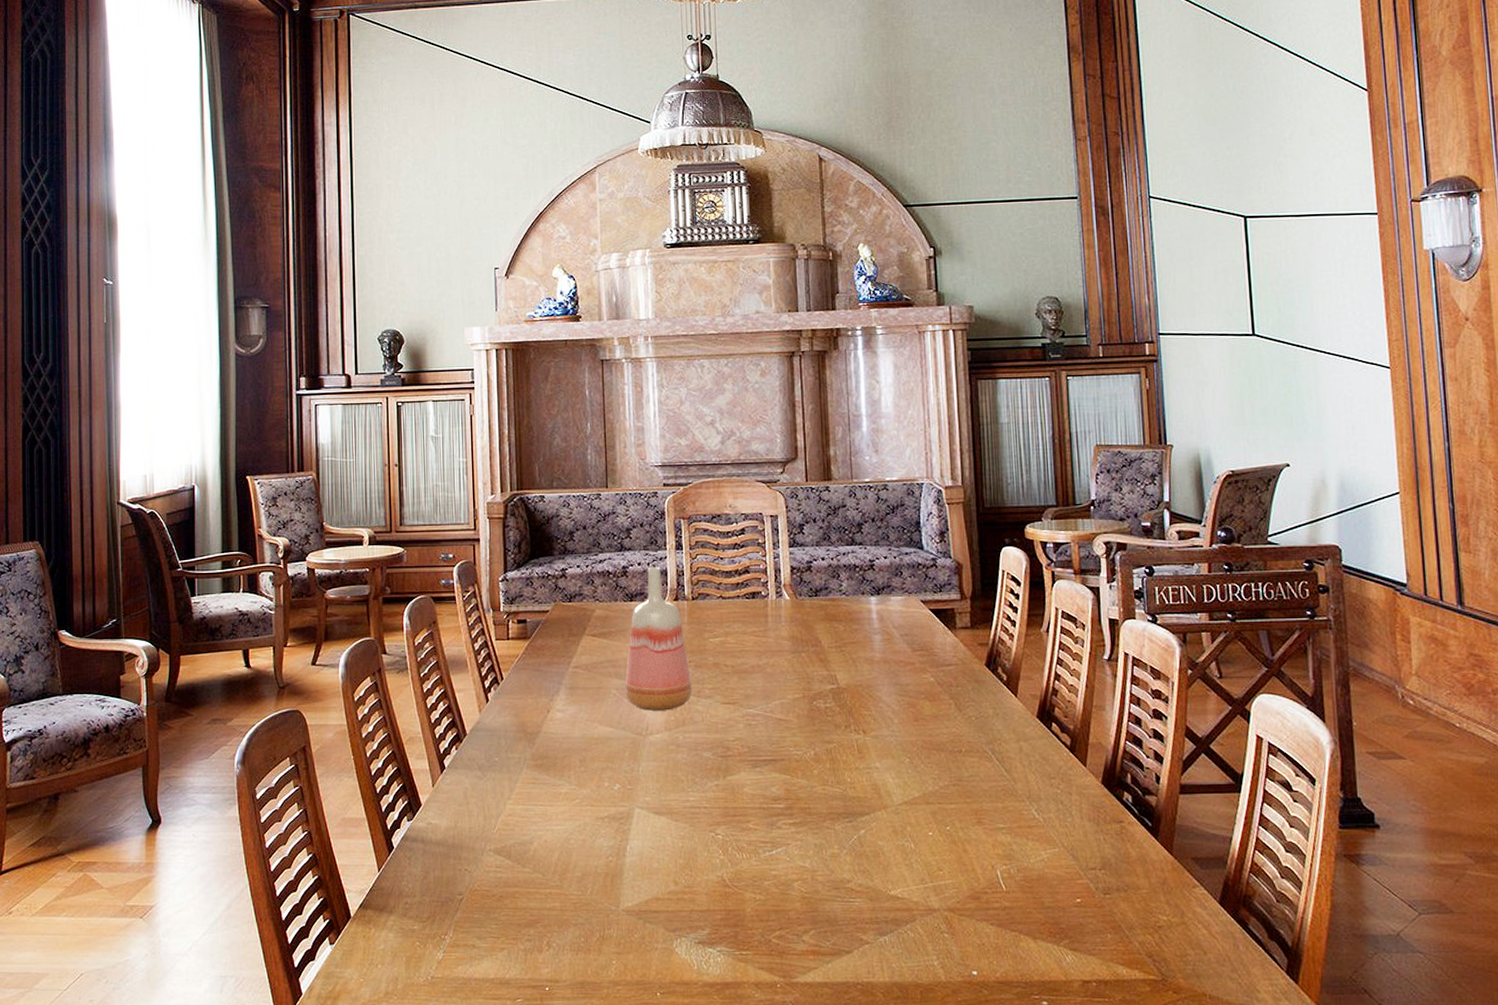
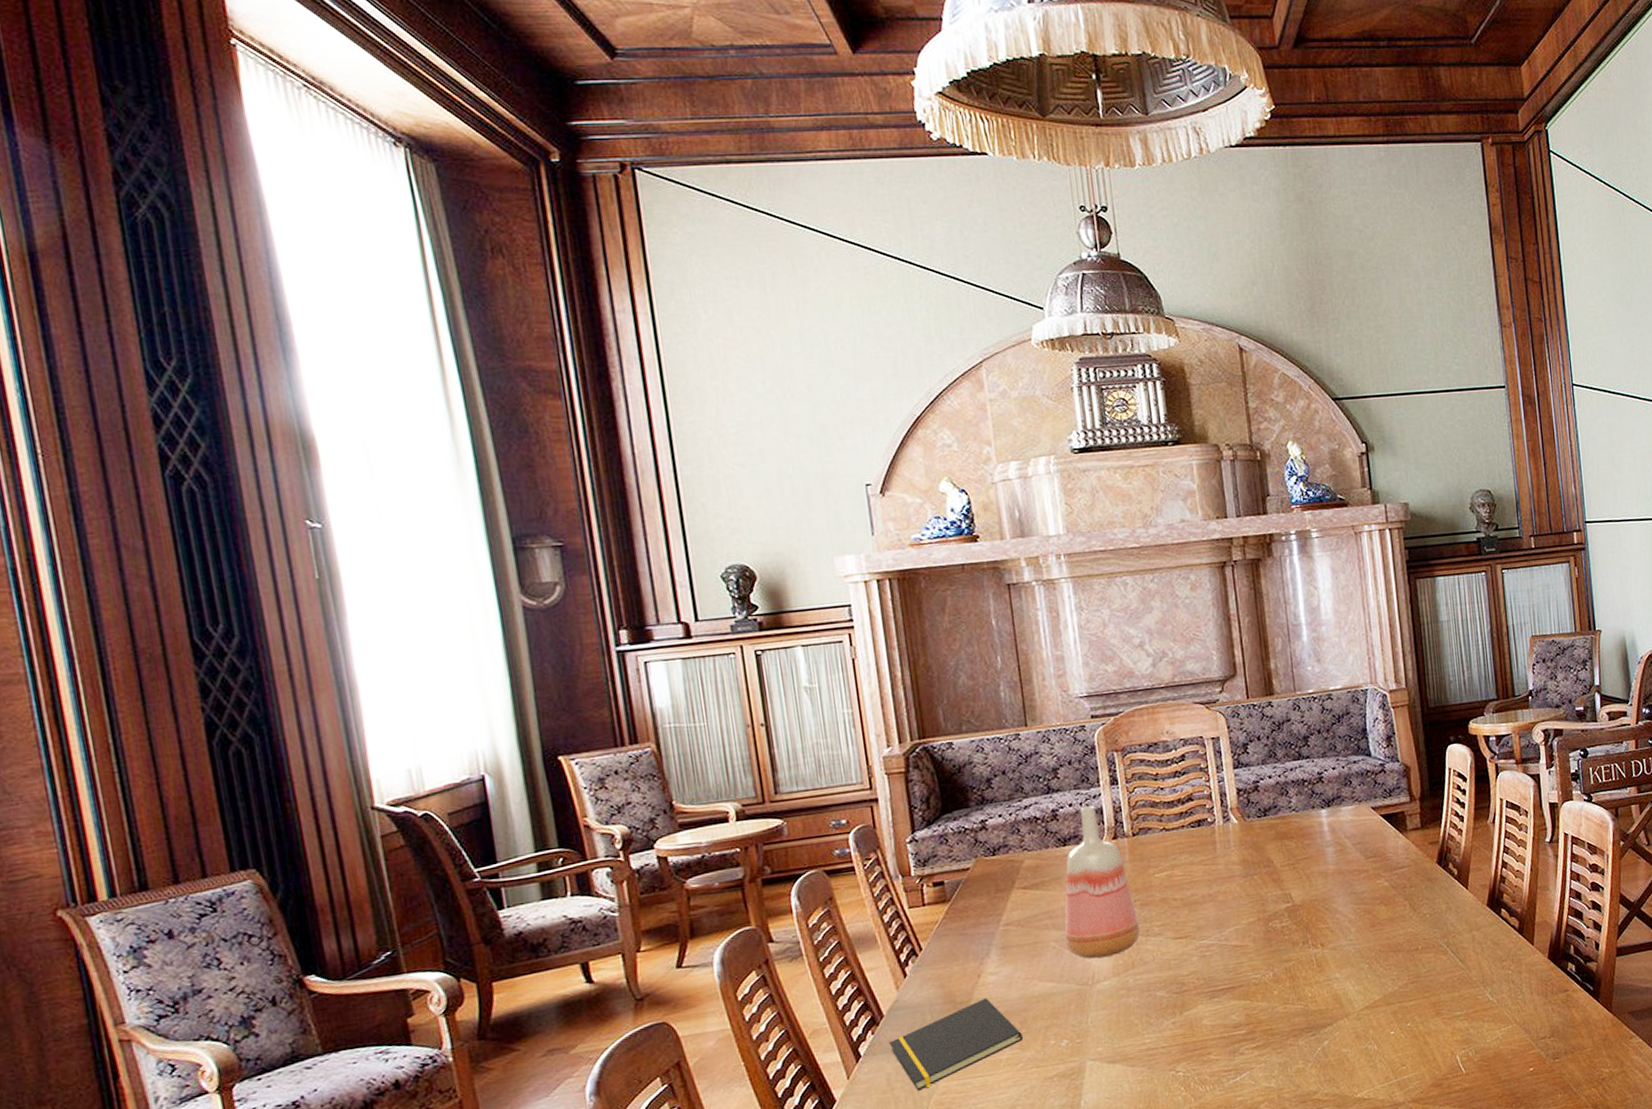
notepad: none [469,733,582,809] -> present [889,998,1024,1091]

